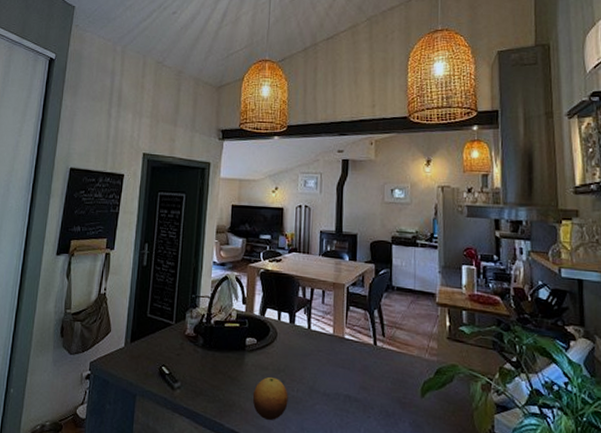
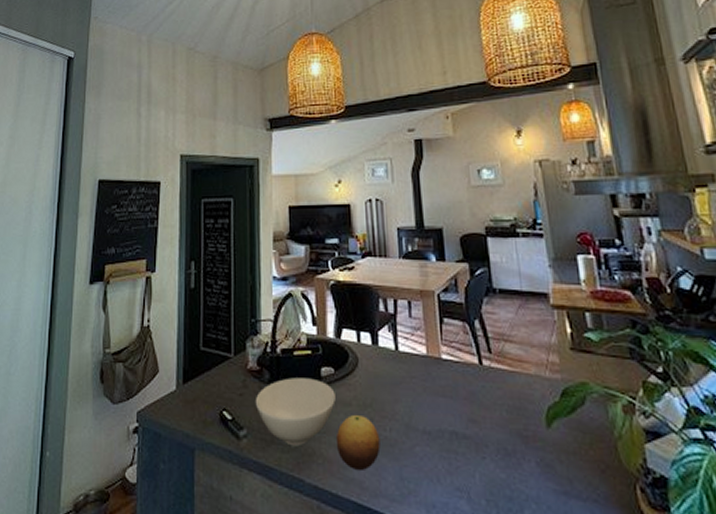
bowl: none [189,344,256,399] -> present [255,377,336,447]

